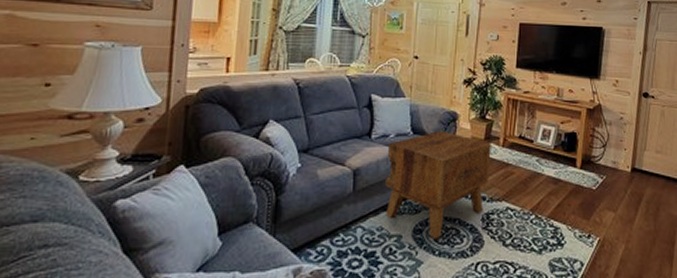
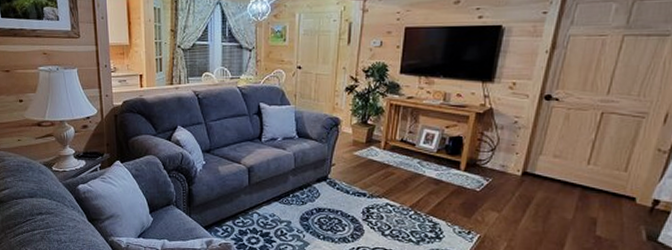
side table: present [384,130,491,240] -> none [274,134,372,227]

